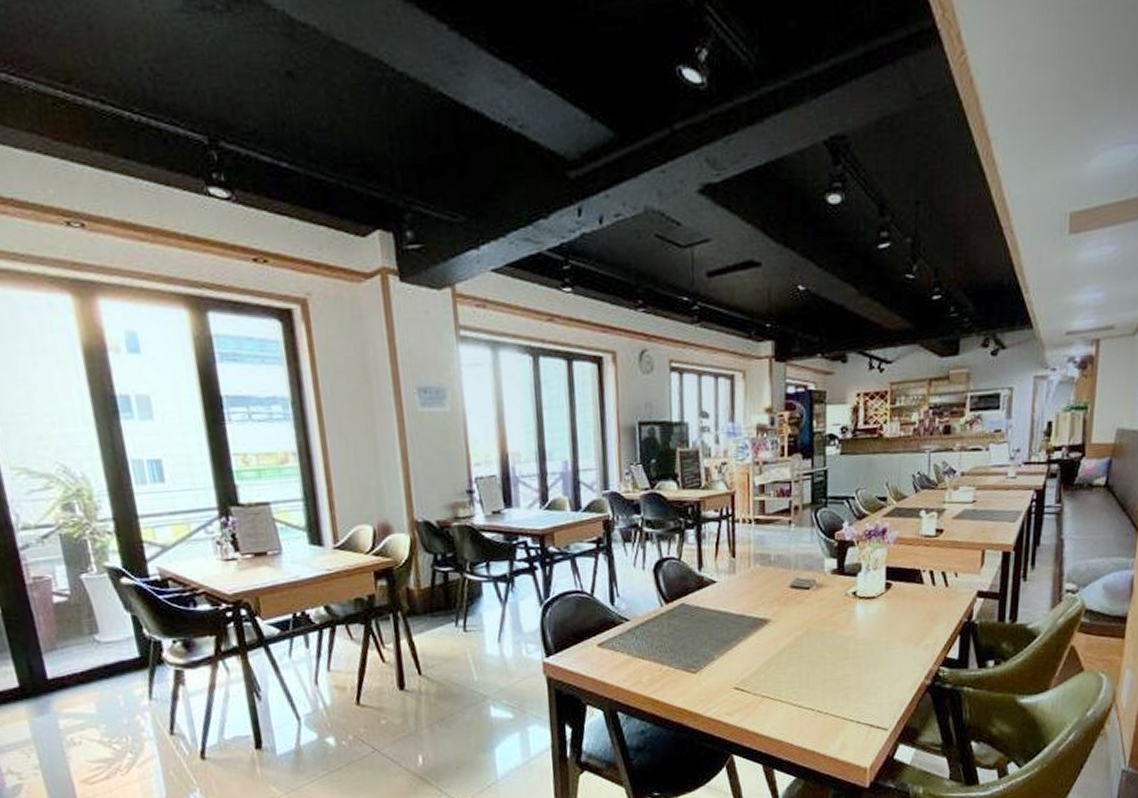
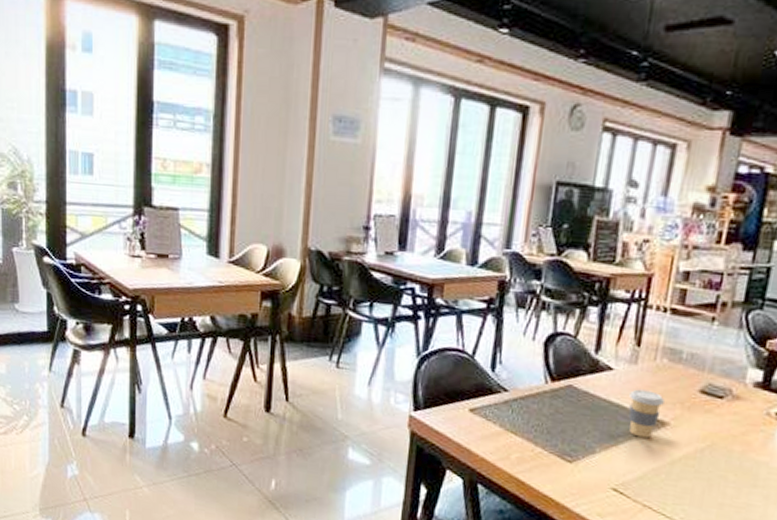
coffee cup: none [734,594,763,638] -> present [628,389,665,439]

